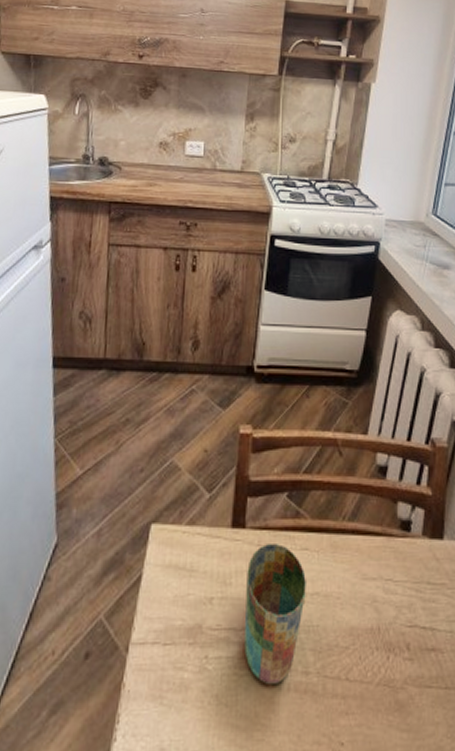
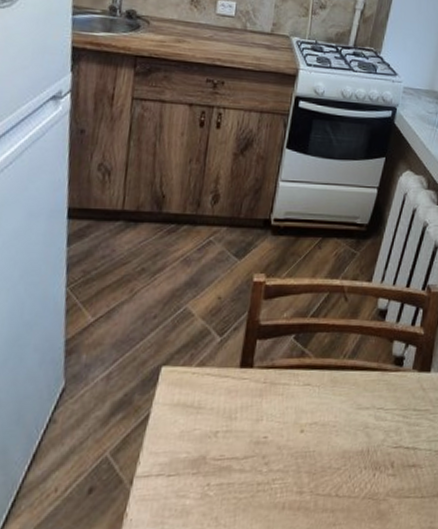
cup: present [244,542,306,684] -> none [245,380,307,505]

